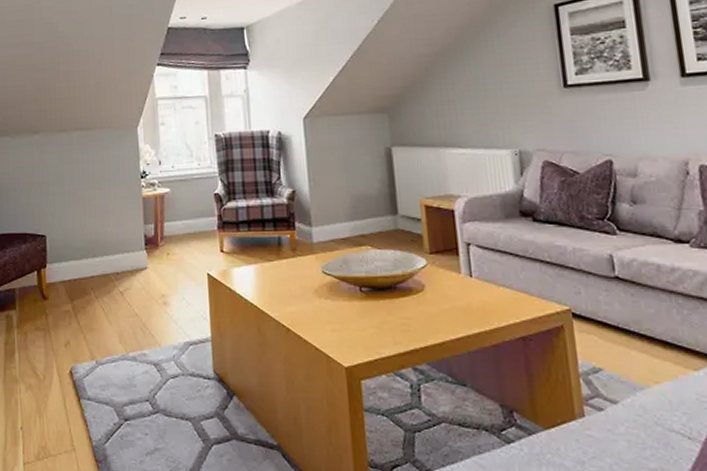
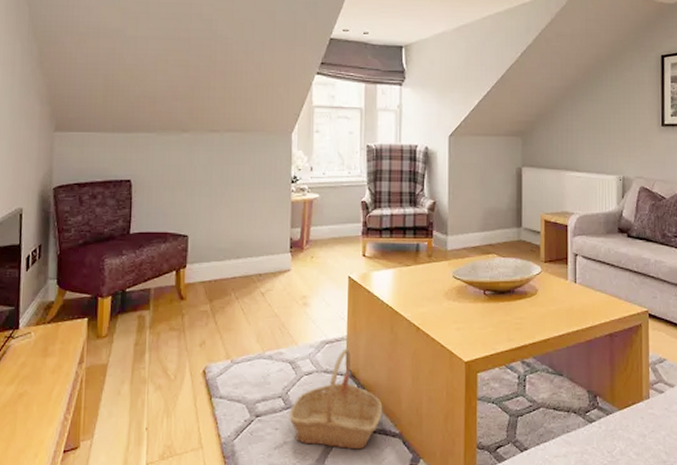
basket: none [157,350,257,461] -> present [289,348,383,450]

